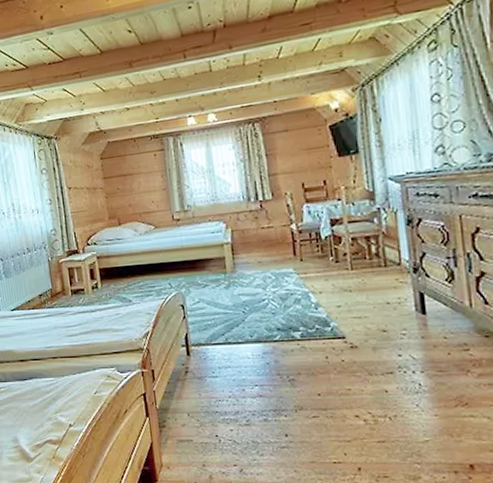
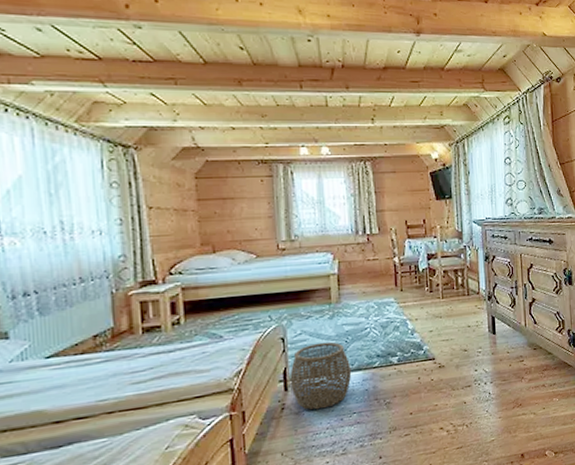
woven basket: none [191,311,252,377] -> present [289,342,352,410]

